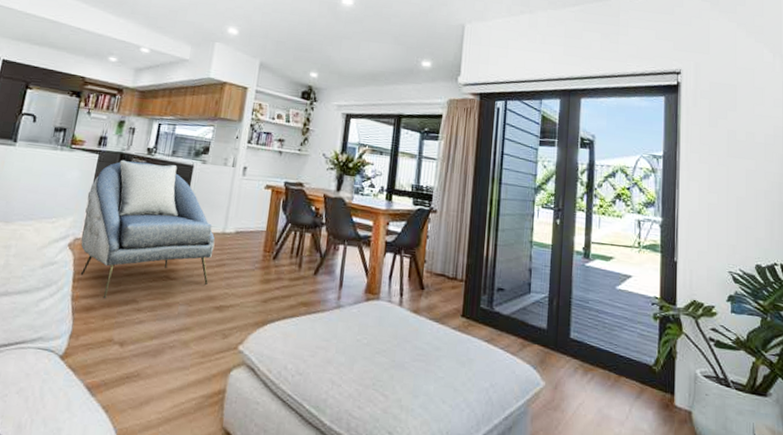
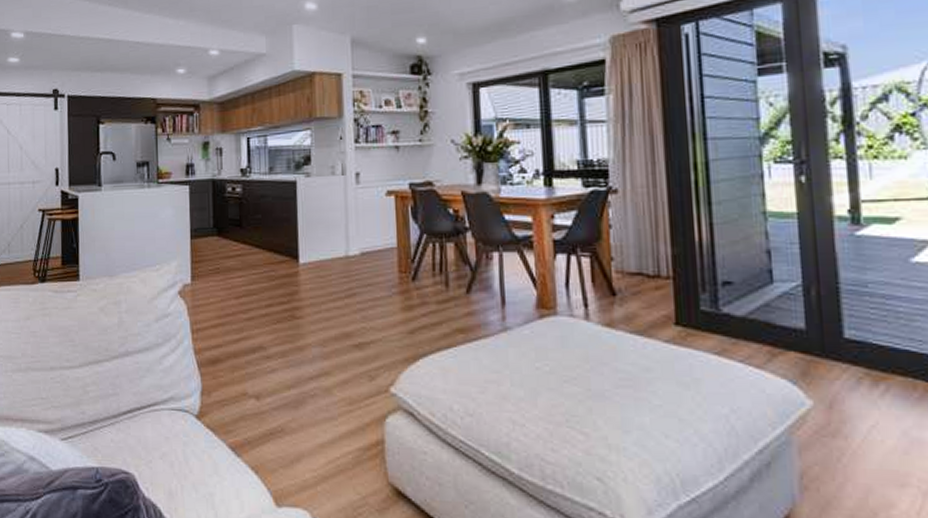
armchair: present [80,159,215,299] -> none [186,184,340,349]

